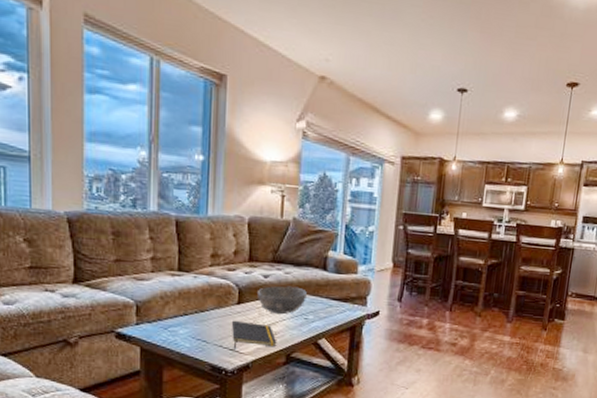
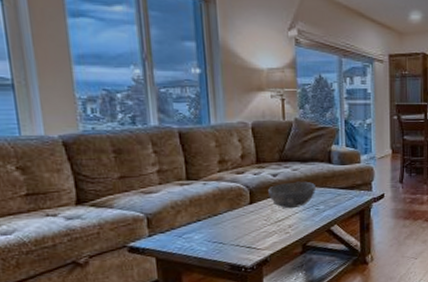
notepad: present [231,320,277,349] -> none [245,219,292,247]

